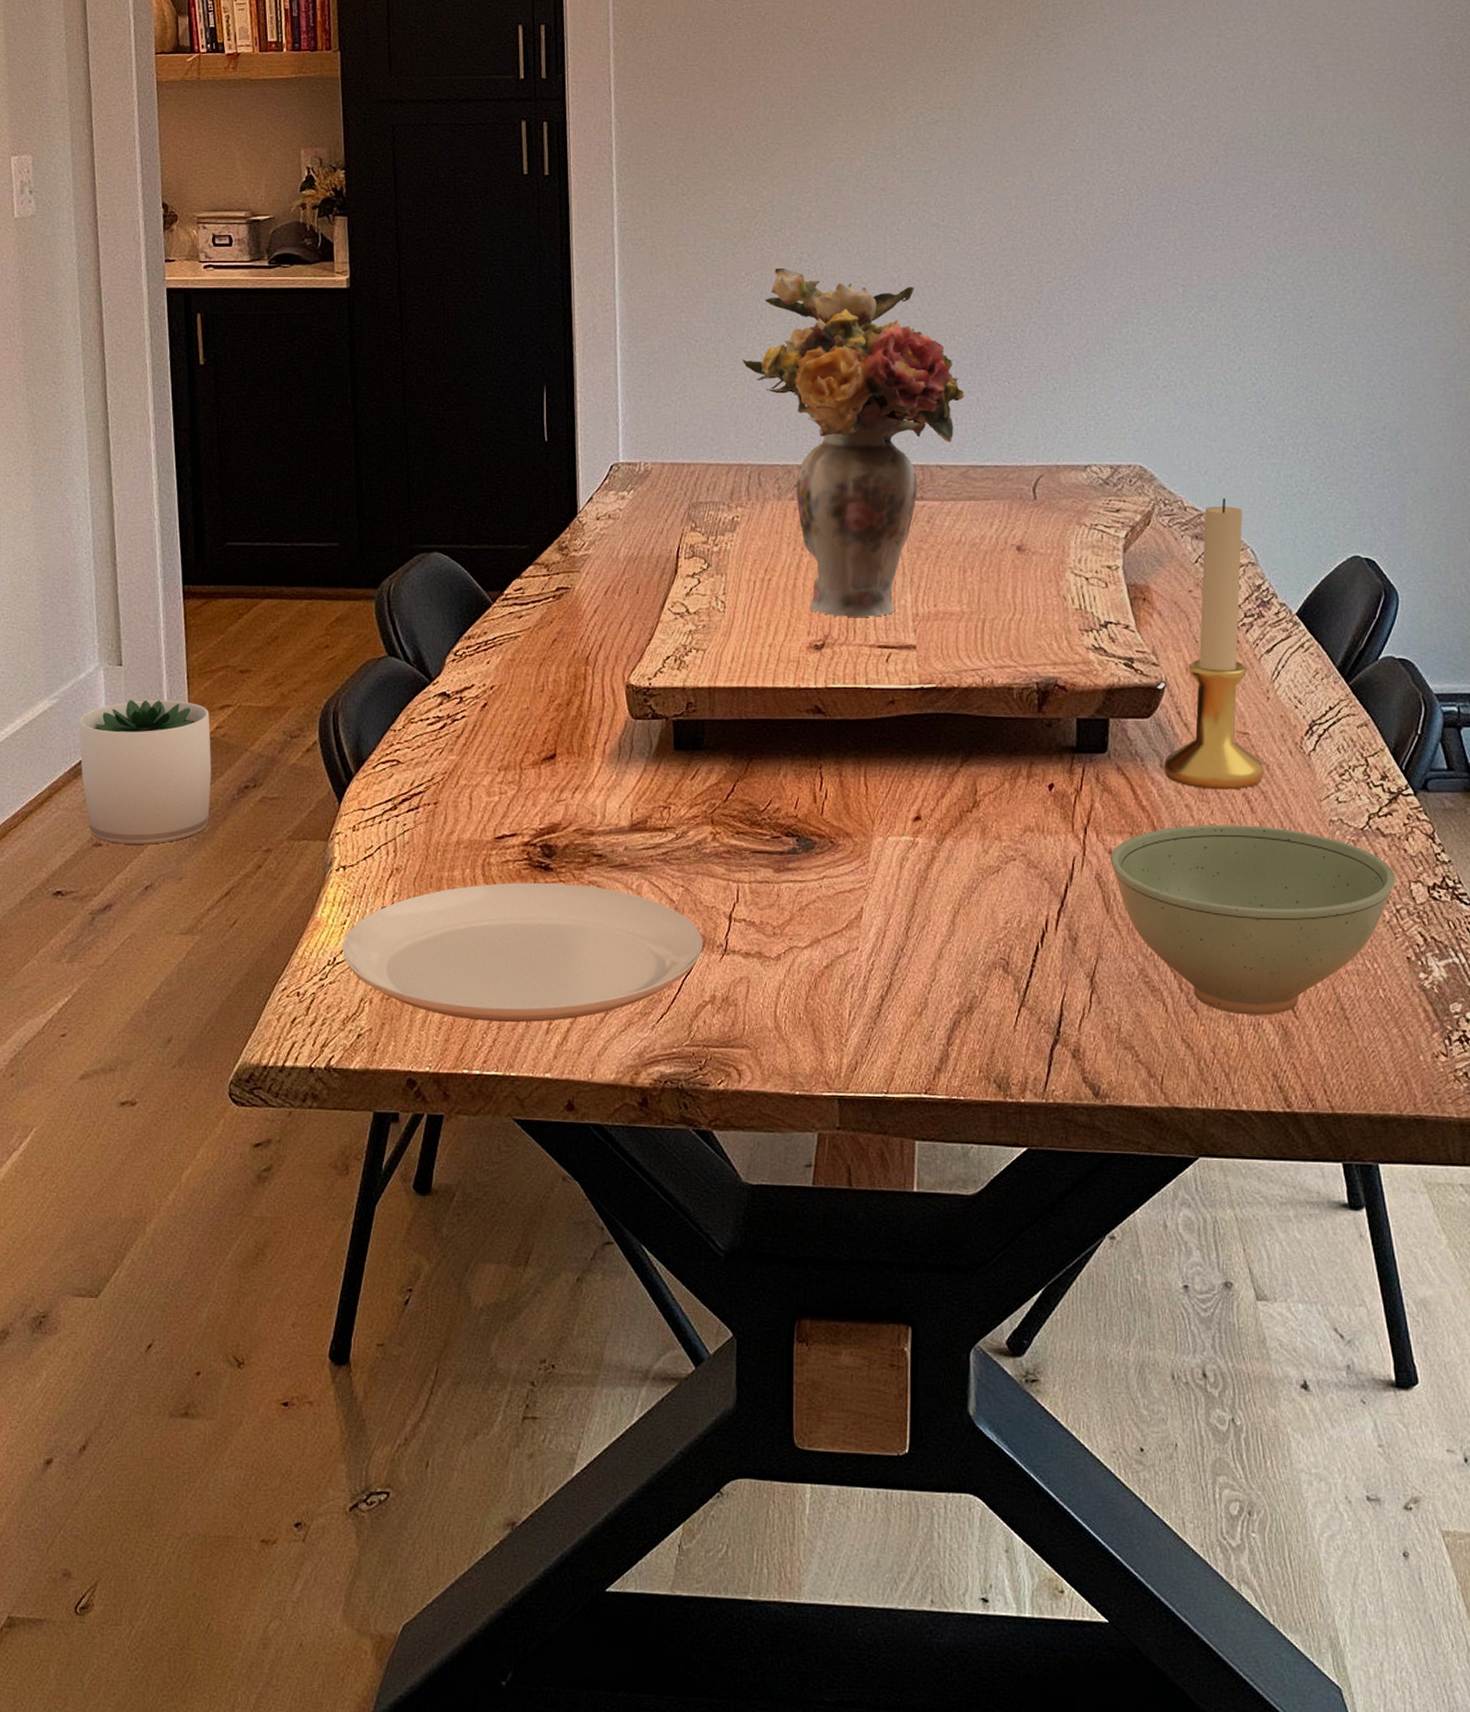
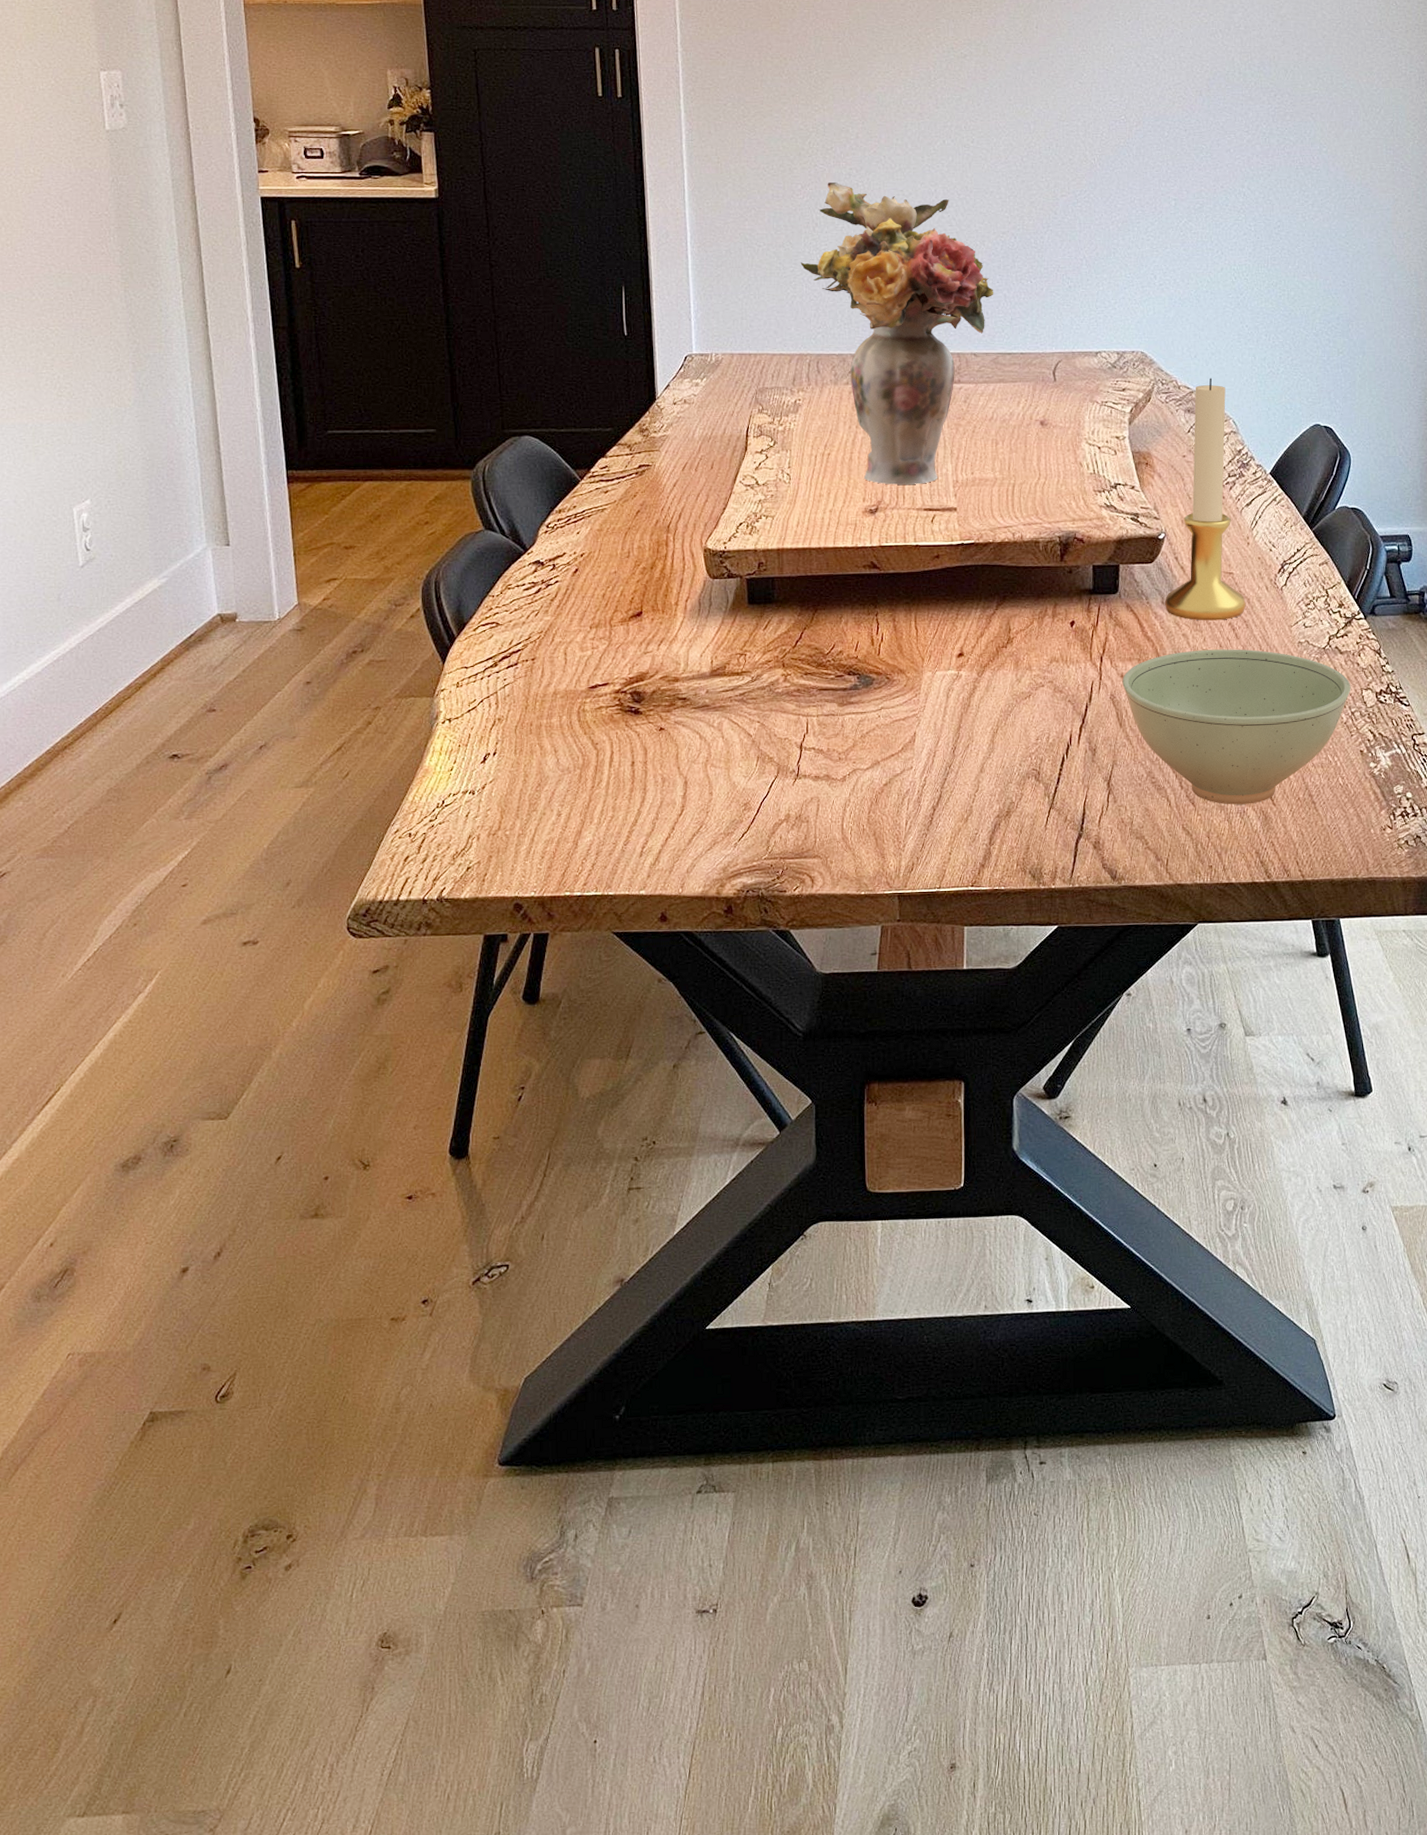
planter: present [79,700,212,845] -> none [189,576,321,709]
plate: present [342,882,703,1022] -> none [450,724,778,849]

